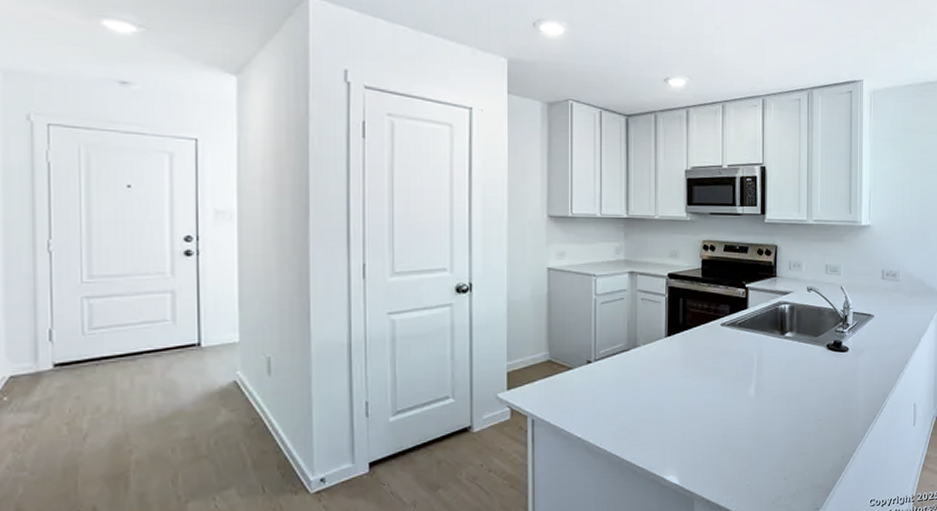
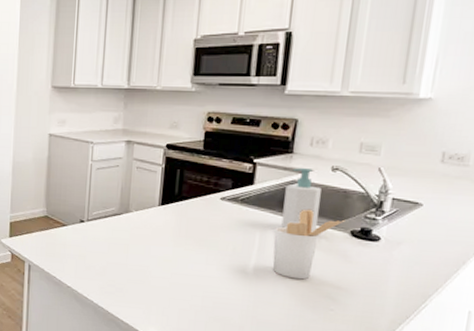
utensil holder: none [769,327,822,396] -> present [272,209,346,280]
soap bottle: none [774,290,801,349] -> present [281,168,322,232]

